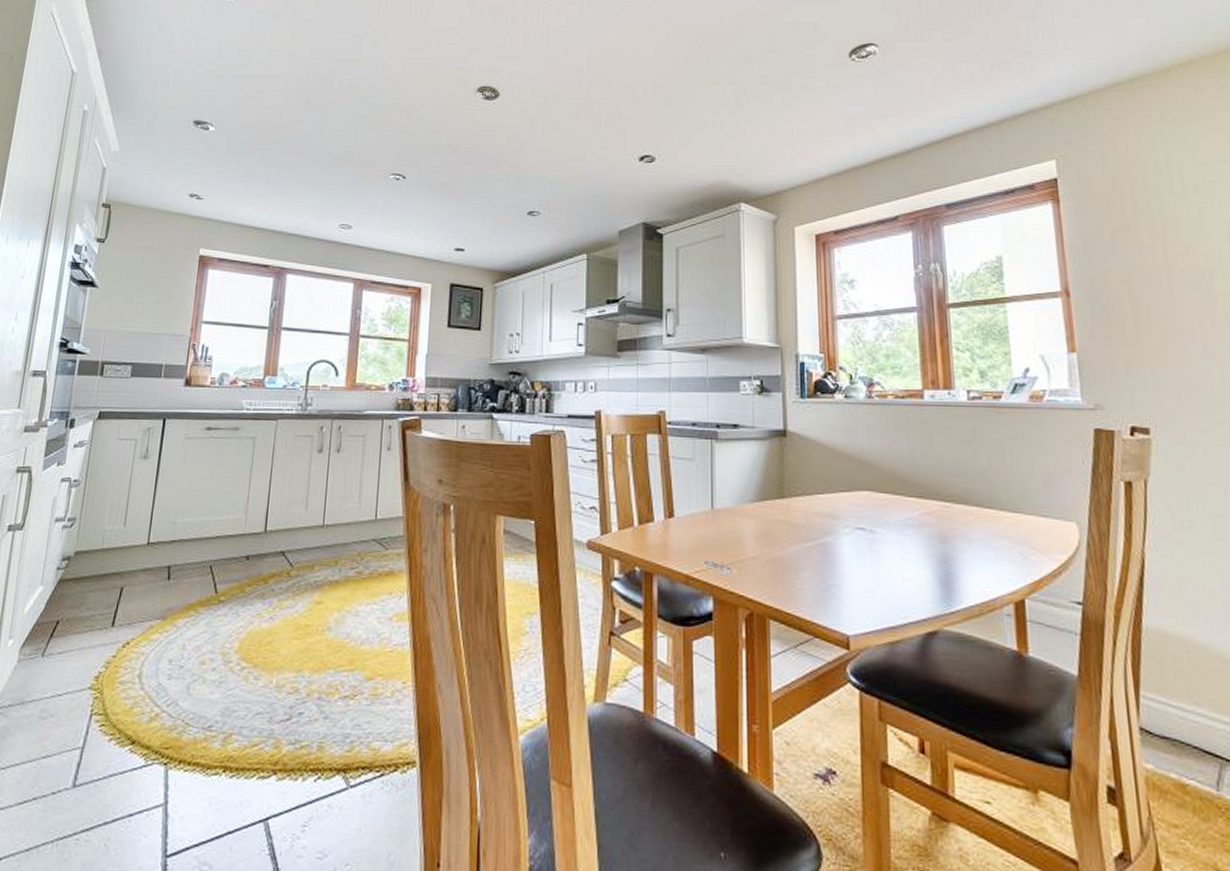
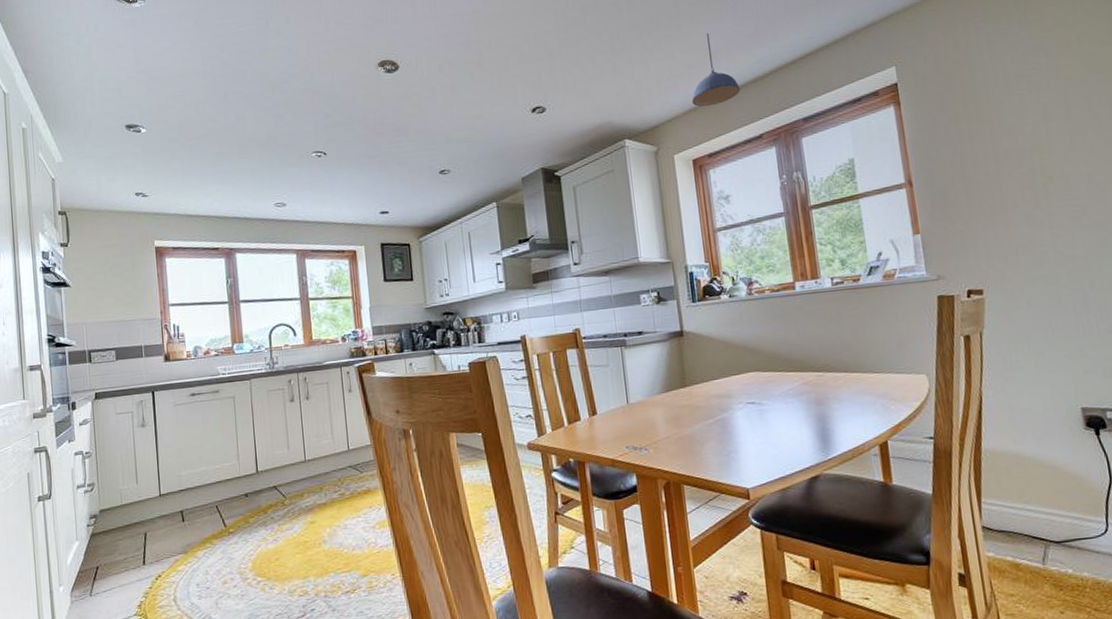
pendant light: none [820,100,877,178] -> present [691,33,741,107]

